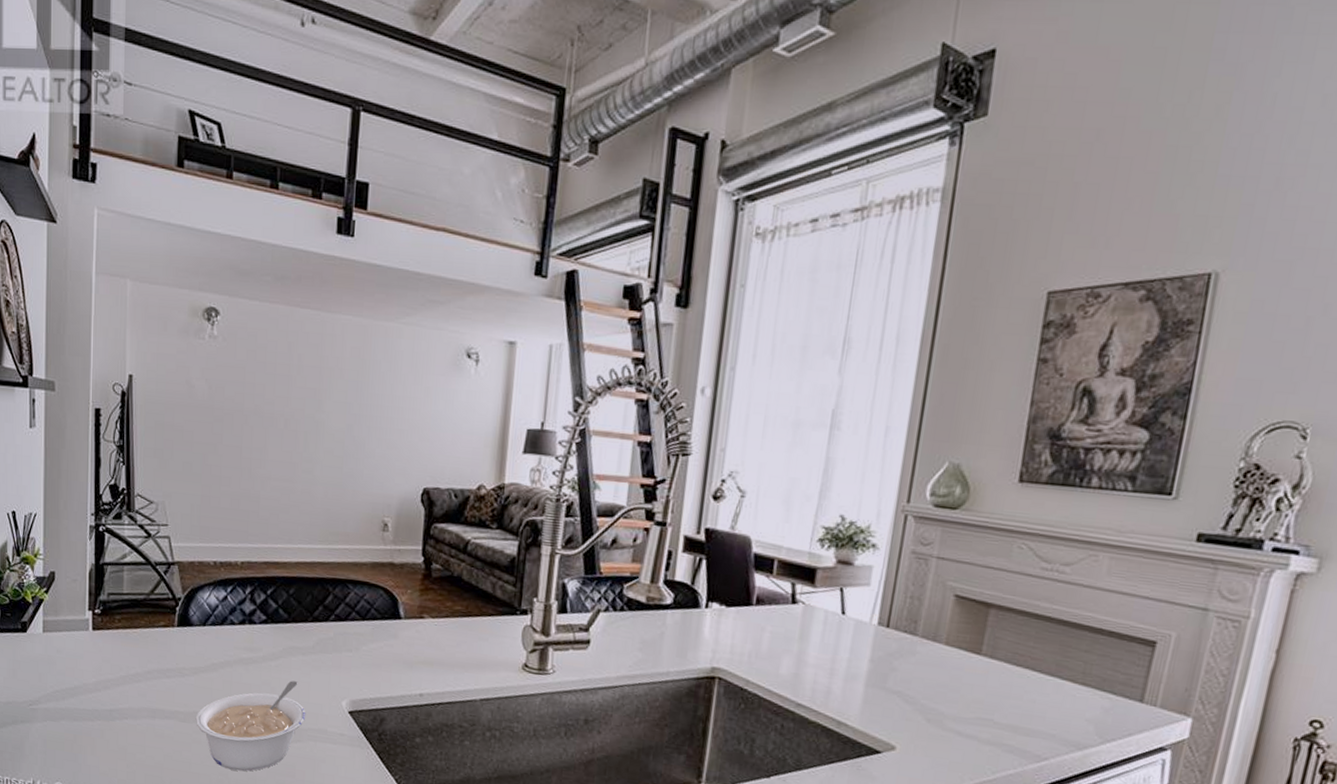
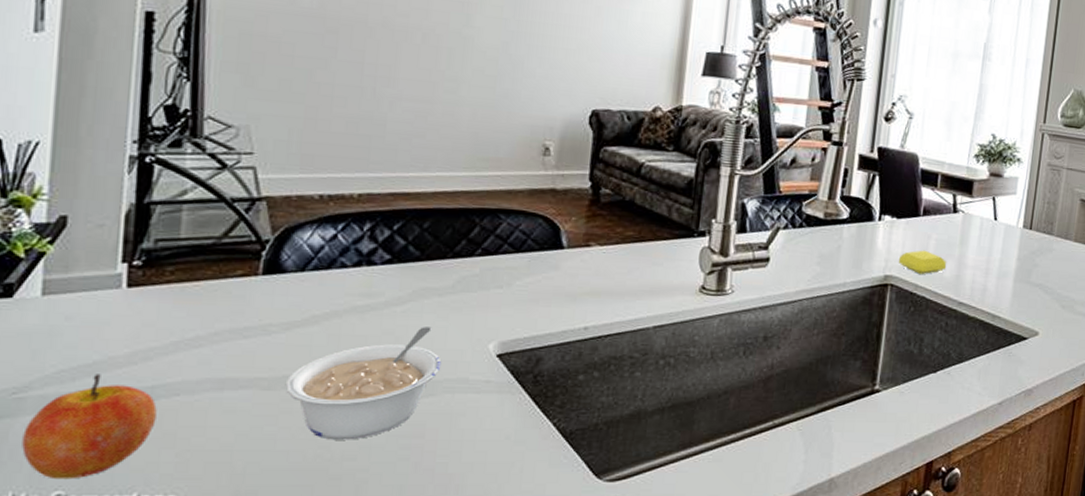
apple: none [37,696,114,775] -> present [22,374,157,480]
soap bar: none [727,642,784,670] -> present [898,250,947,275]

